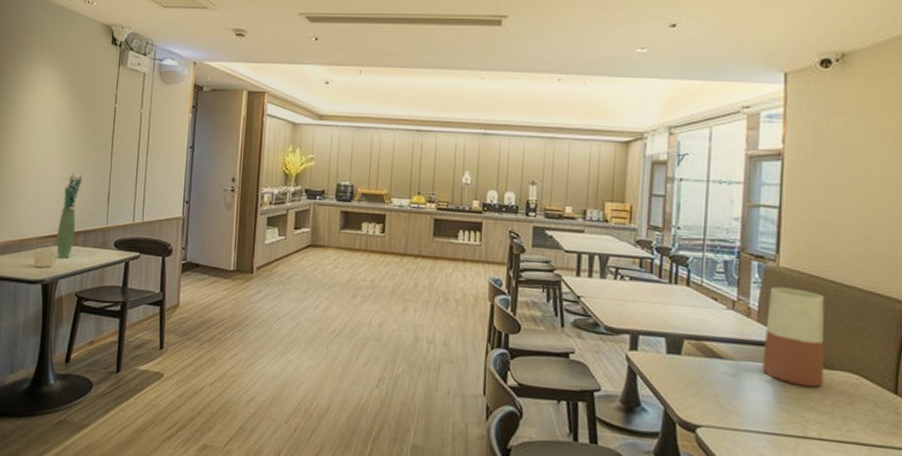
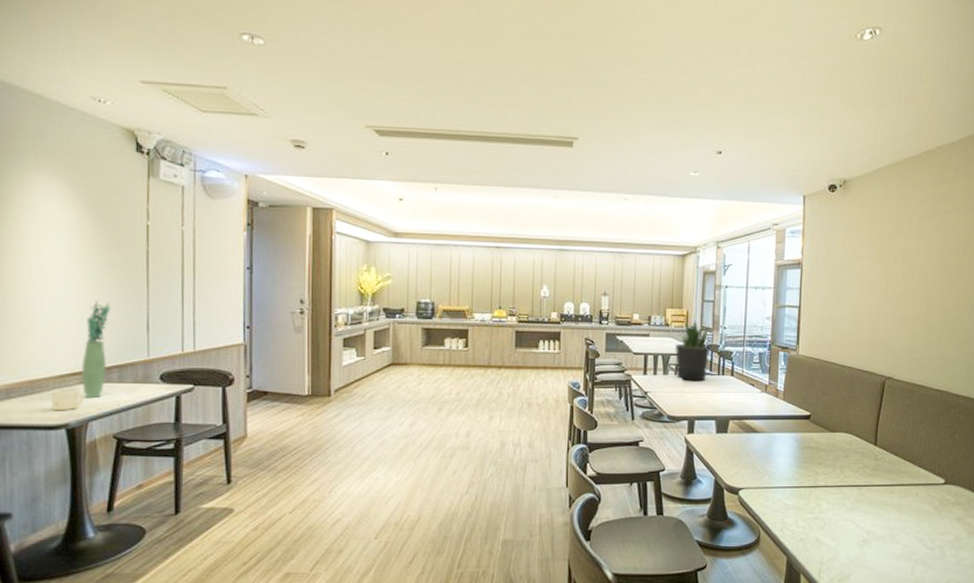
planter: none [614,213,660,290] -> present [674,317,711,381]
vase: present [762,286,825,388] -> none [786,371,830,447]

